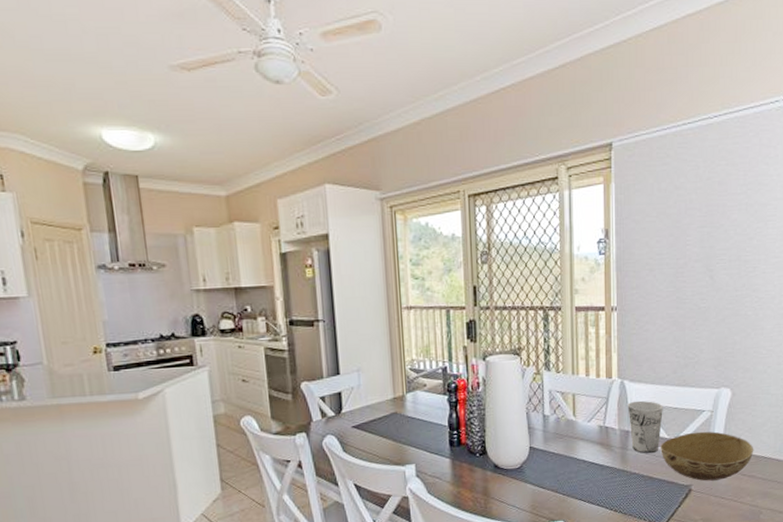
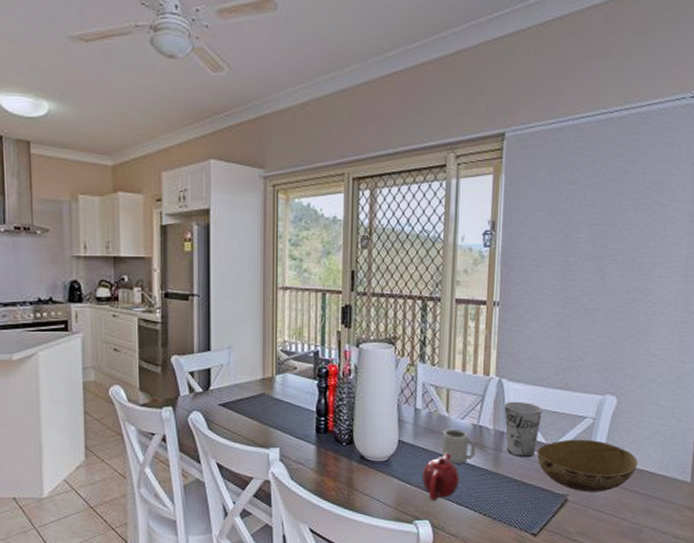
teapot: none [555,455,590,503] -> present [422,453,460,502]
cup: none [571,431,604,465] -> present [442,428,477,463]

